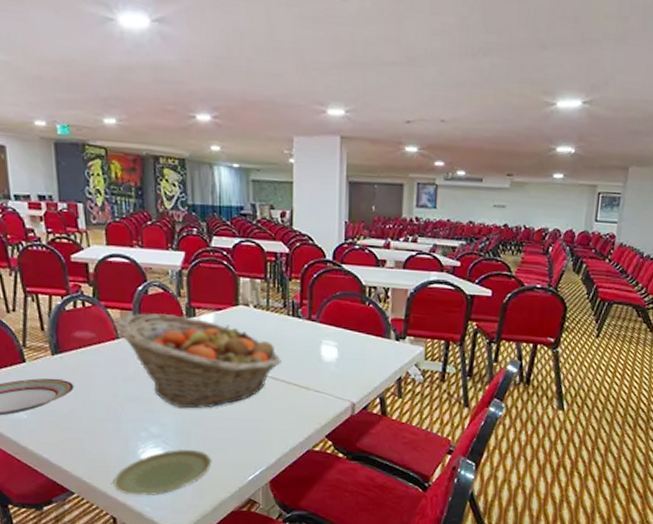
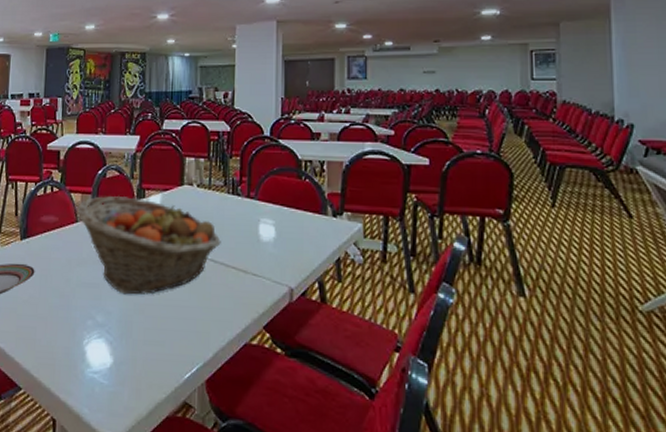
plate: present [113,450,212,495] -> none [57,341,151,394]

